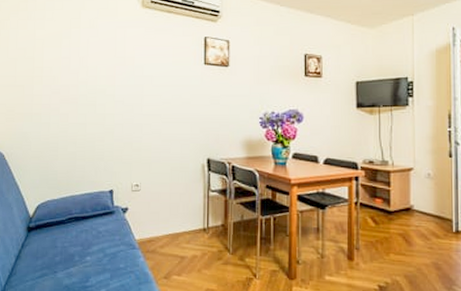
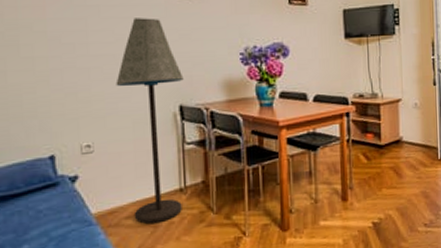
floor lamp: none [160,86,212,254] -> present [116,18,184,224]

